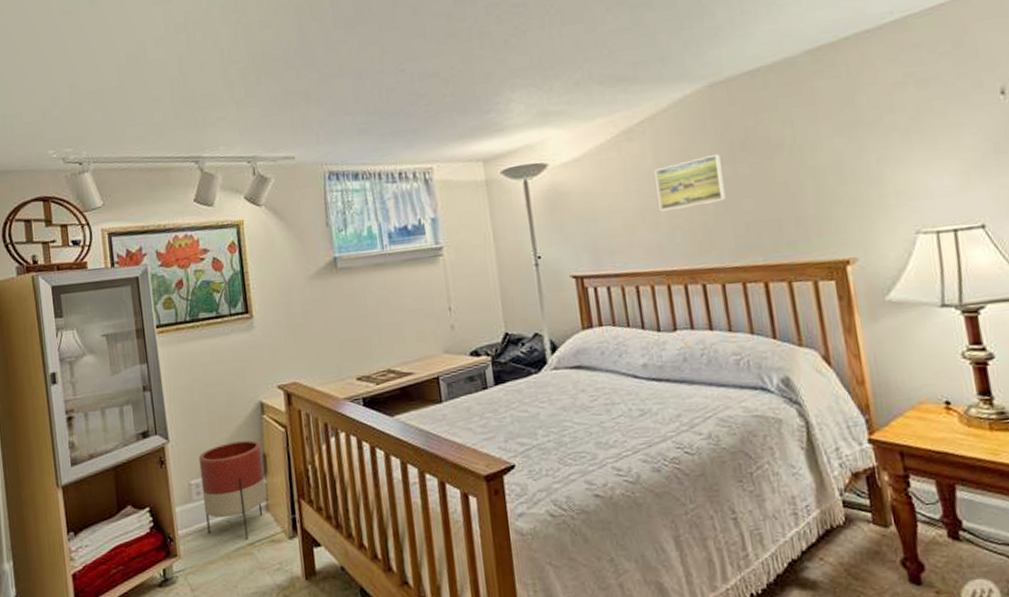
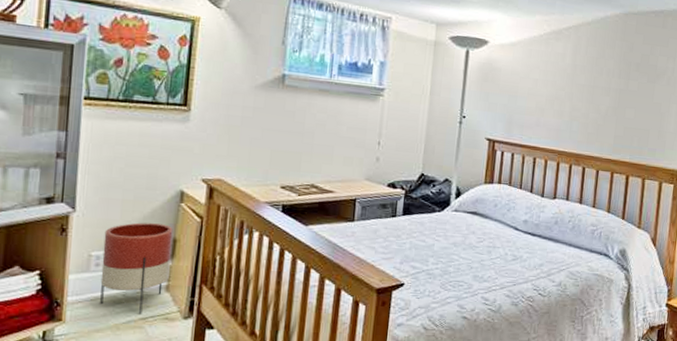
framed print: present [654,153,726,212] -> none [566,68,619,106]

